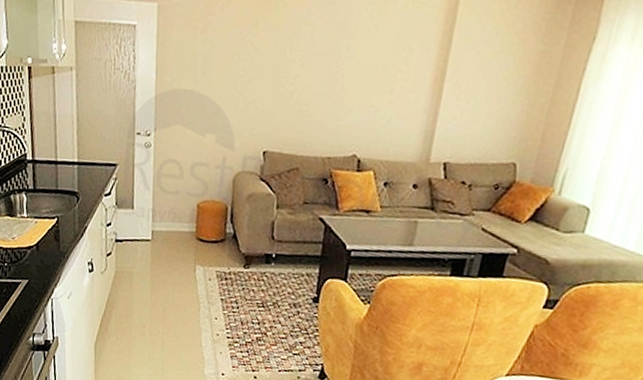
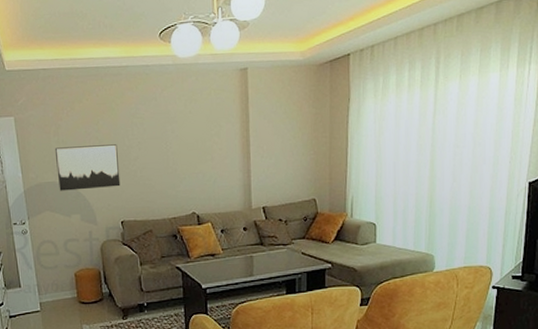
wall art: none [196,48,276,108] -> present [54,144,121,191]

